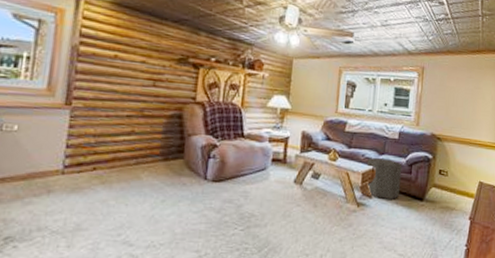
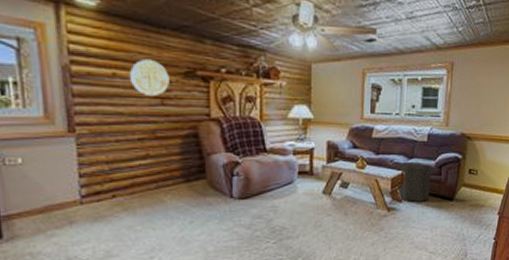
wall decoration: none [128,44,164,78] -> present [129,59,170,96]

